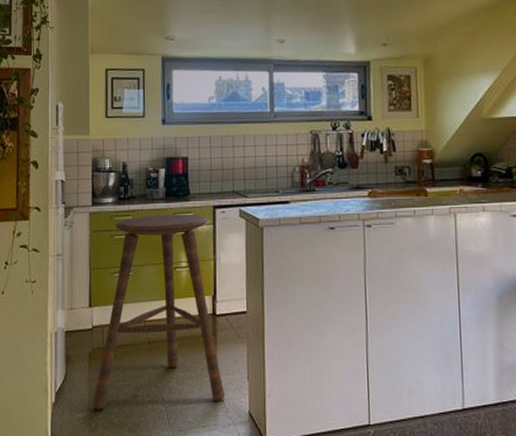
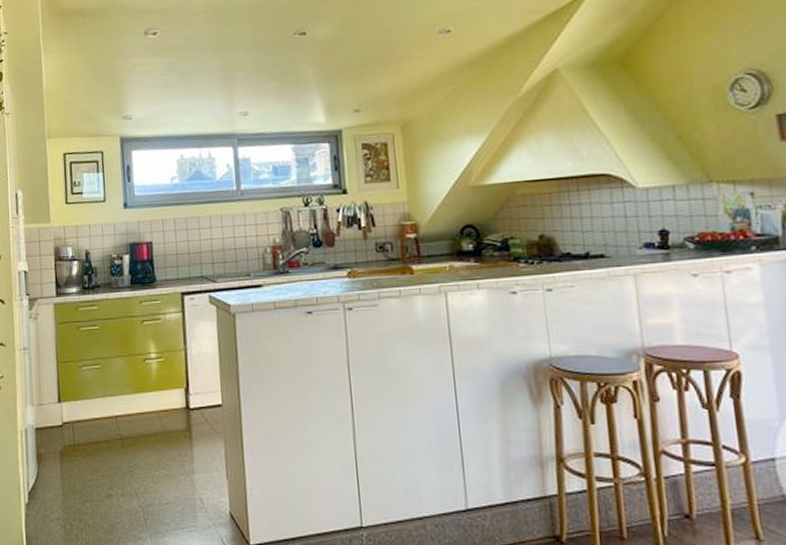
bar stool: present [92,214,226,410] -> none [66,302,204,511]

